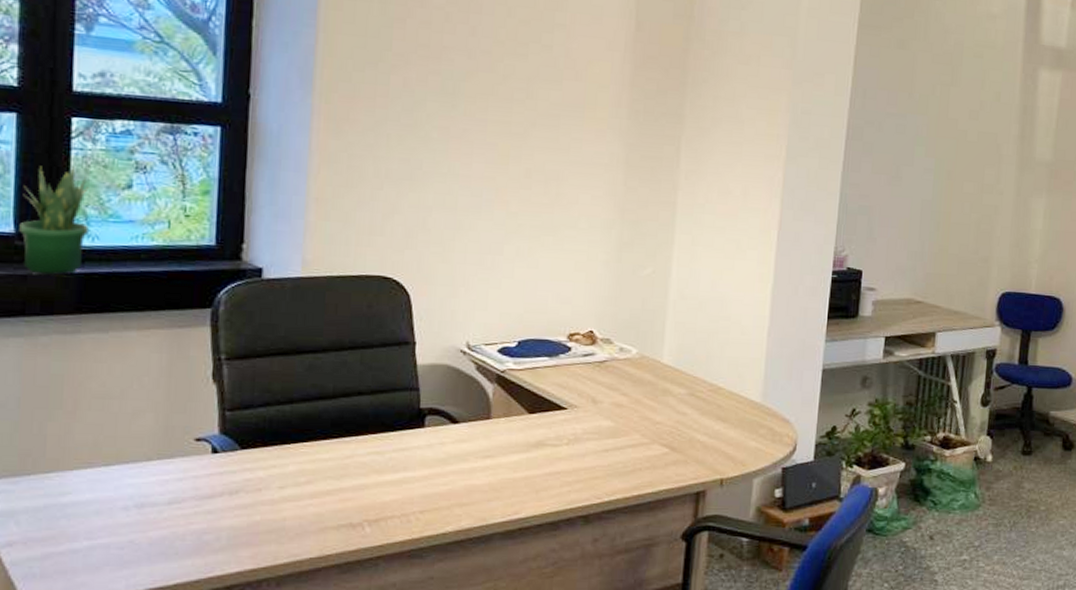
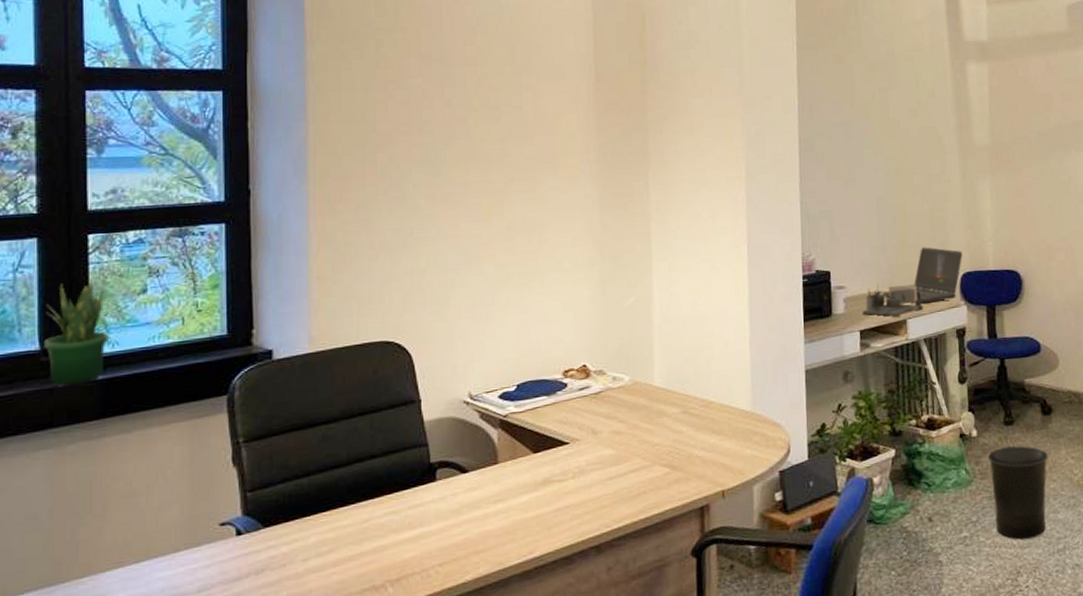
desk organizer: none [890,289,956,329] -> present [862,283,924,318]
laptop computer: none [915,259,1005,319] -> present [883,247,963,304]
waste bin: none [998,477,1062,571] -> present [987,445,1048,539]

